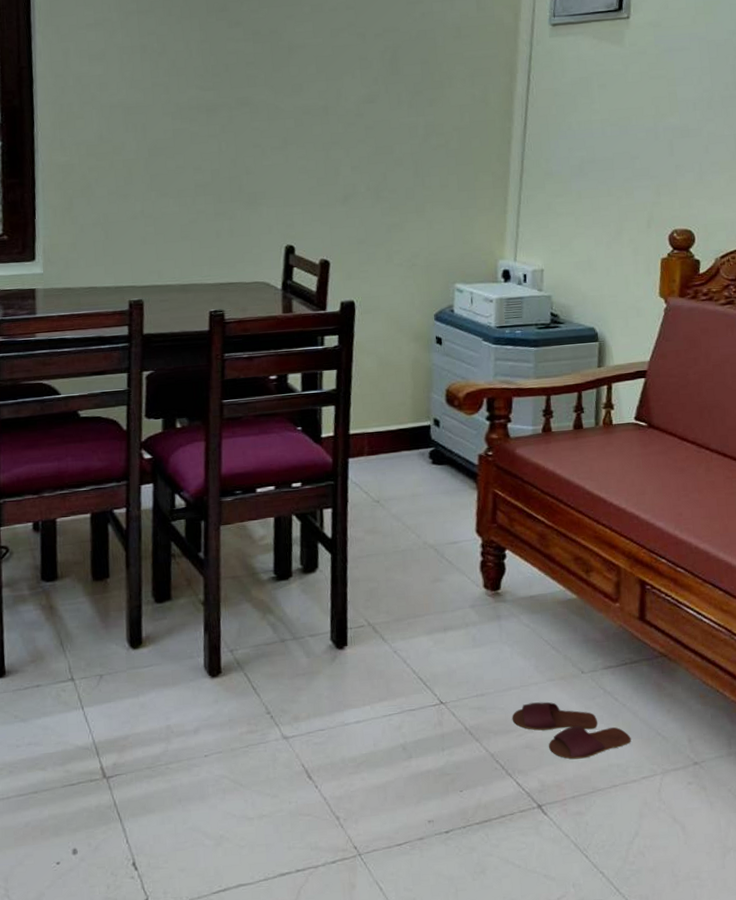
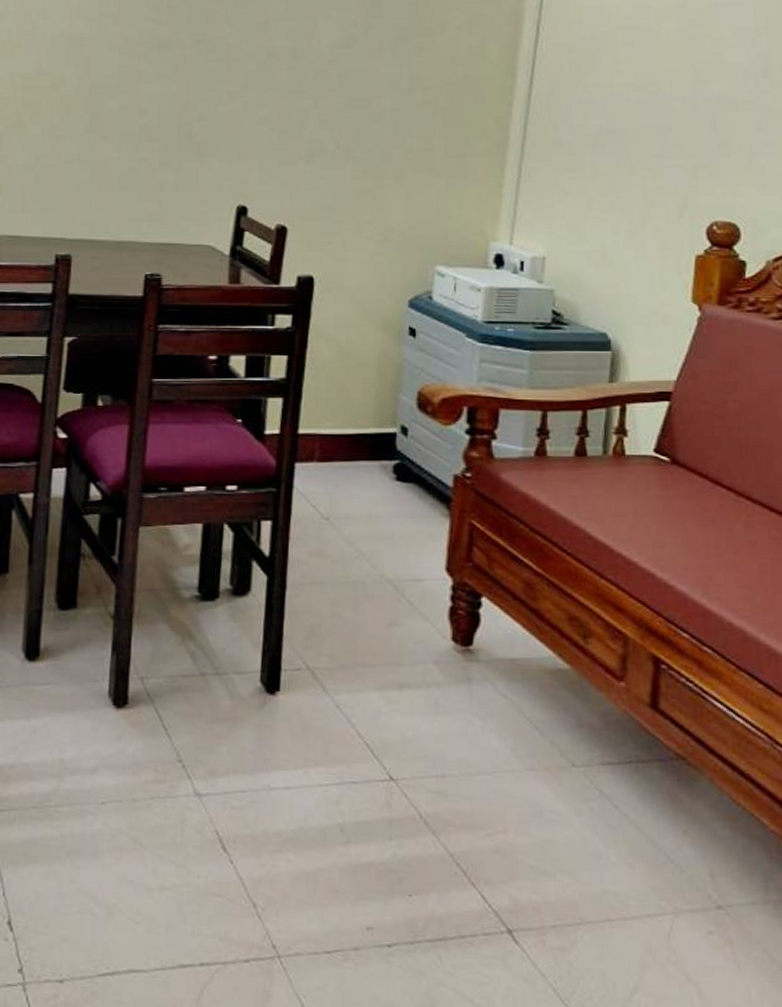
slippers: present [512,701,631,760] -> none [479,795,634,878]

